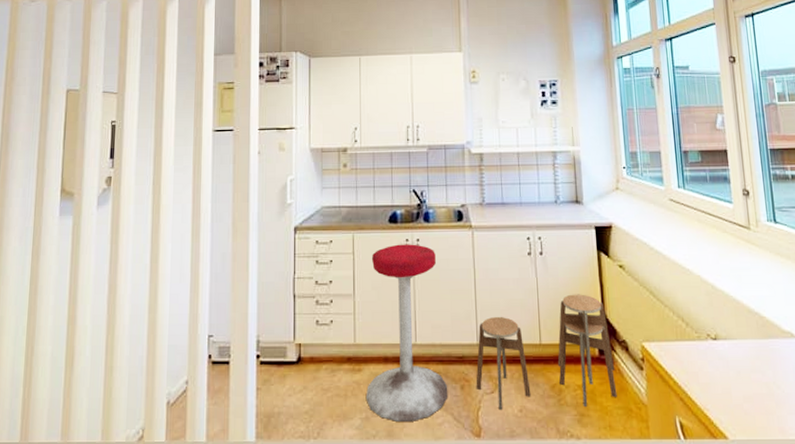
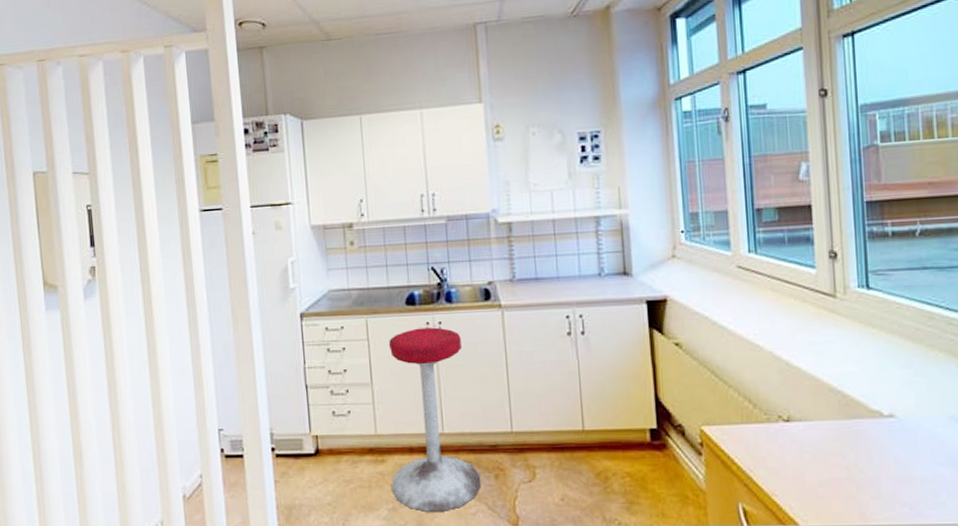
stool: present [476,294,617,410] -> none [511,376,672,499]

